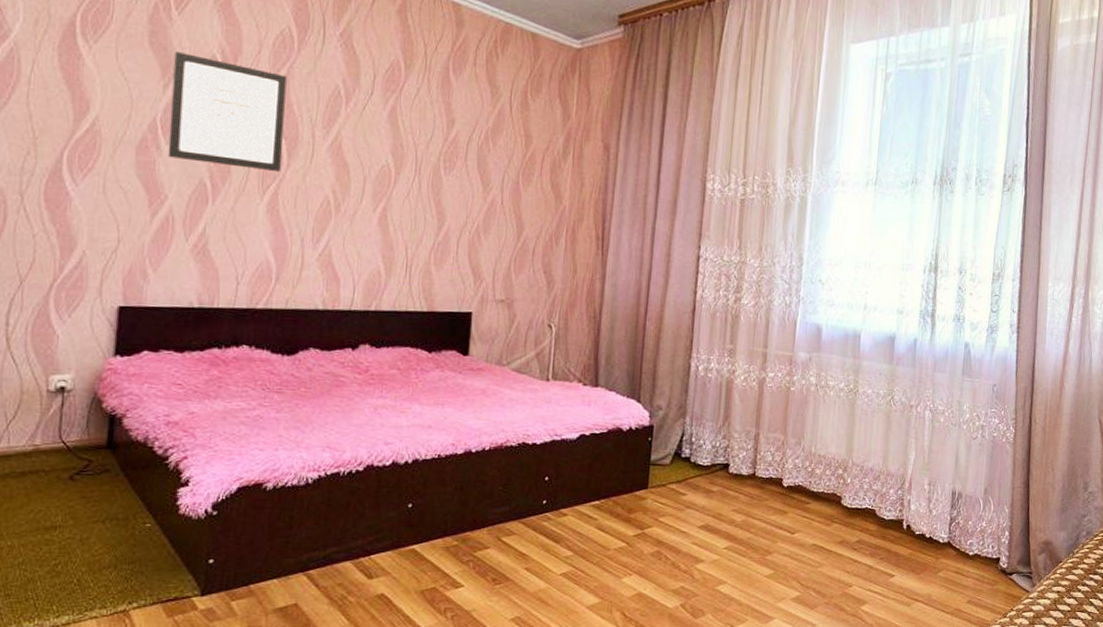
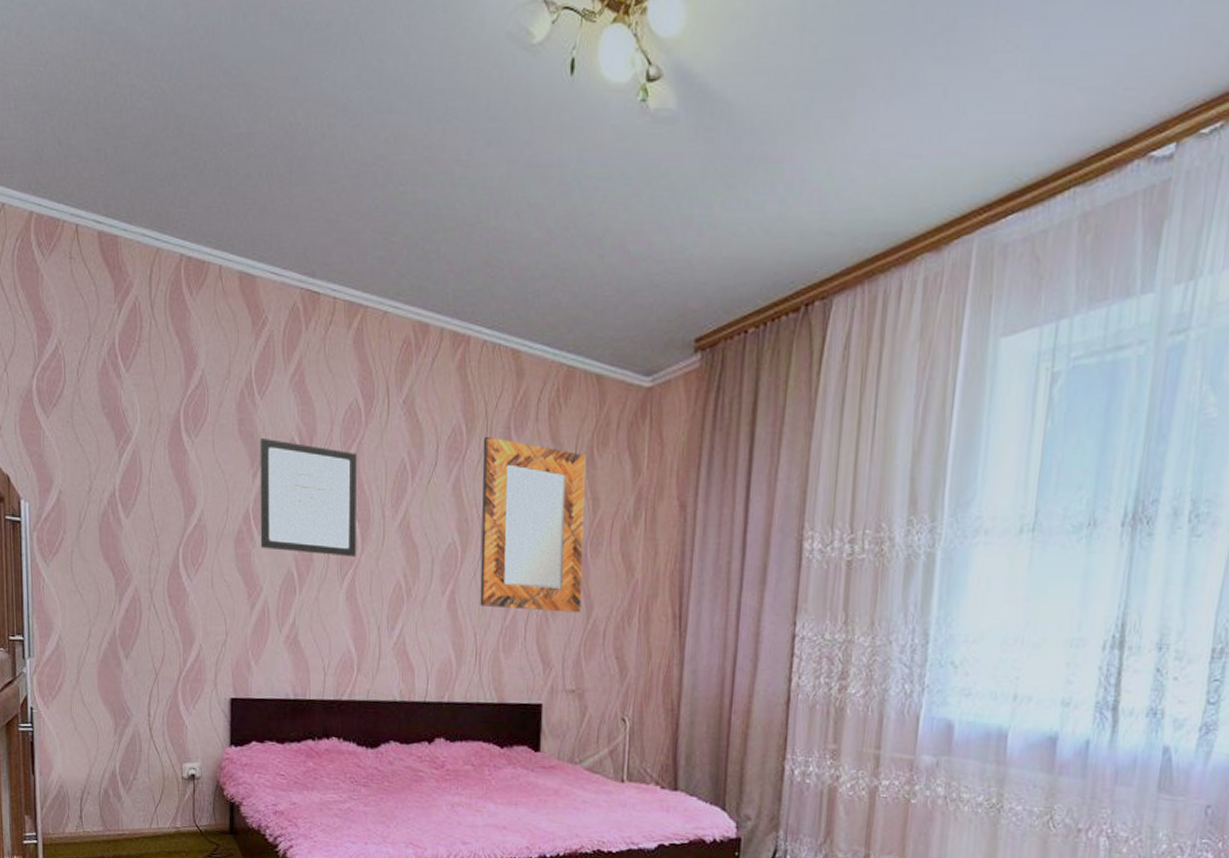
home mirror: none [412,73,520,233] -> present [480,436,586,613]

